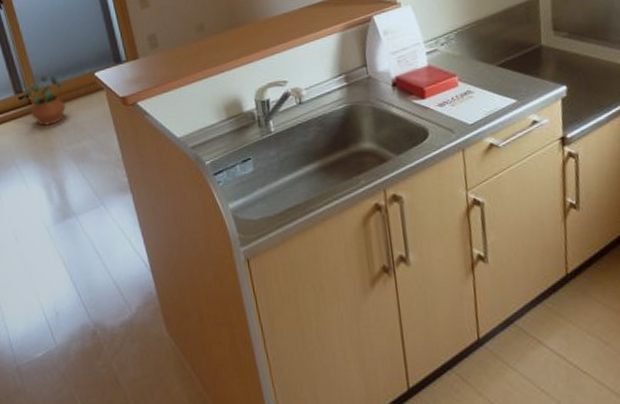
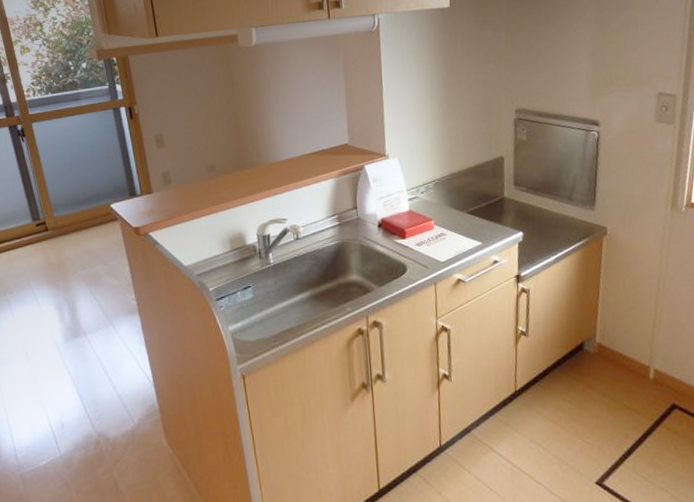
potted plant: present [19,75,66,126] -> none [36,205,81,252]

